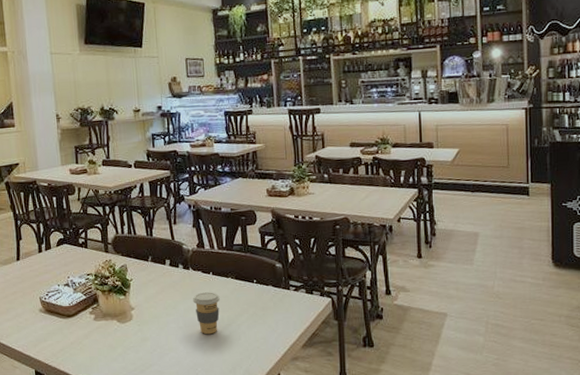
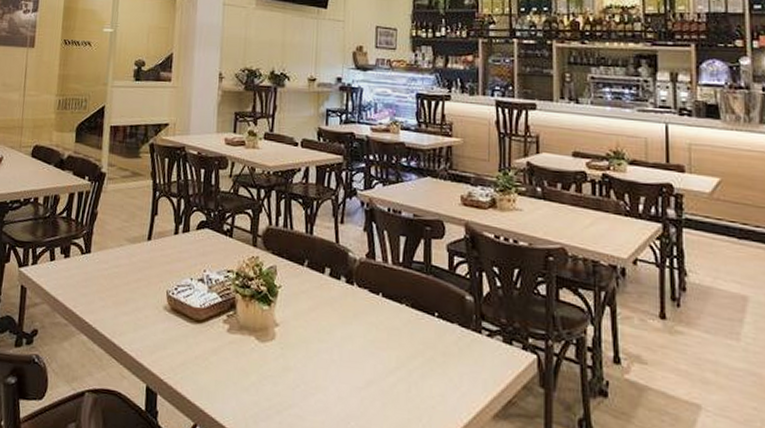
coffee cup: present [193,292,220,335] -> none [354,318,389,378]

